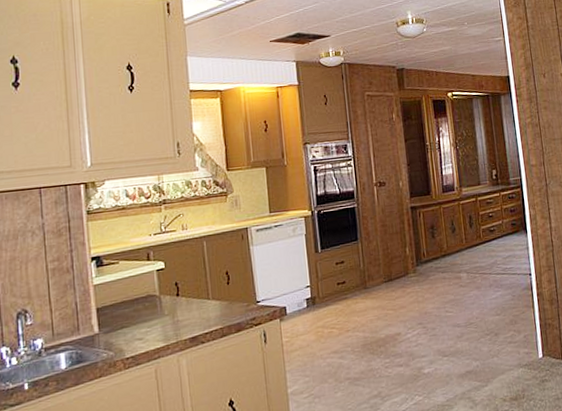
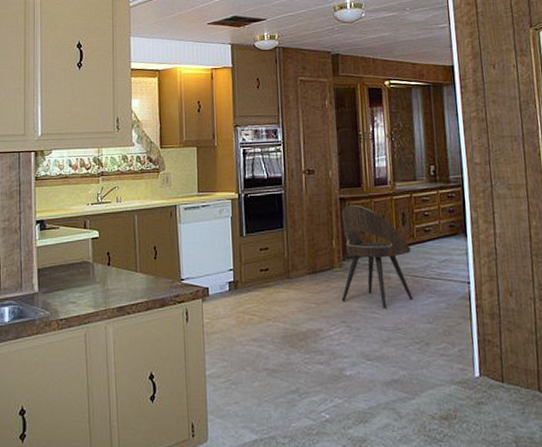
dining chair: none [412,212,482,307] -> present [341,204,413,309]

